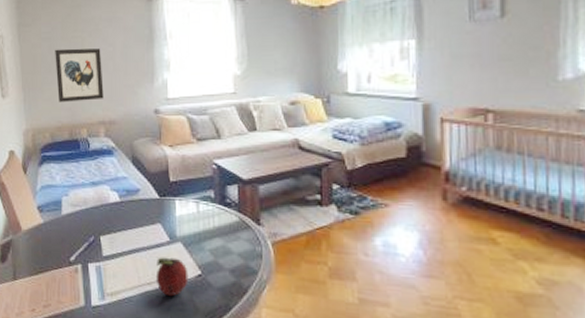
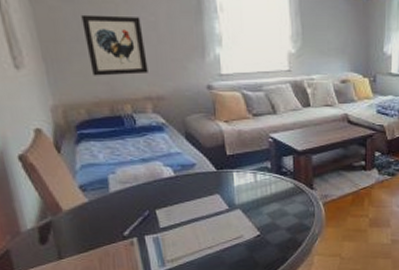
fruit: present [155,257,189,297] -> none [216,223,248,256]

